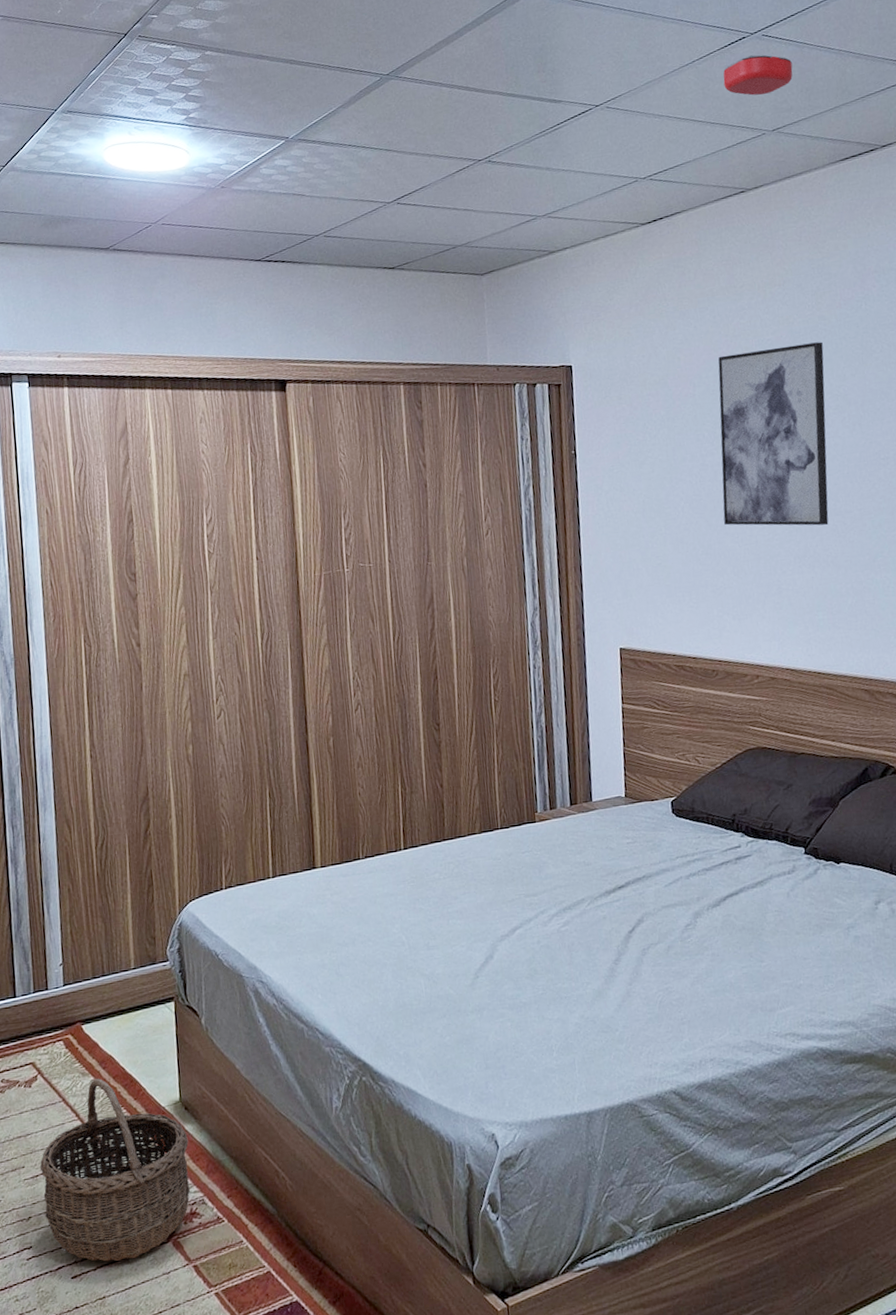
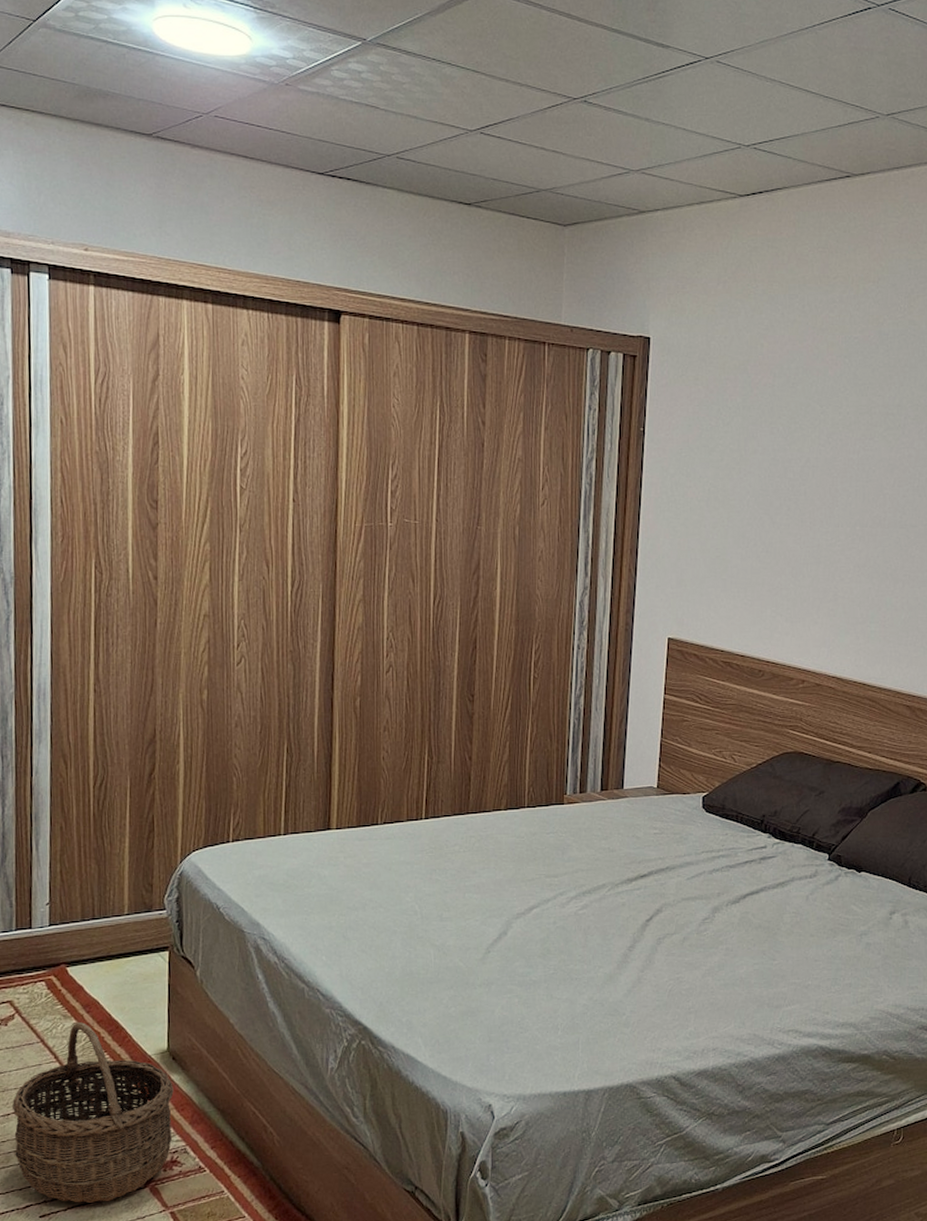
wall art: present [718,341,829,526] -> none [788,347,910,536]
smoke detector: present [723,54,793,96] -> none [843,29,916,74]

